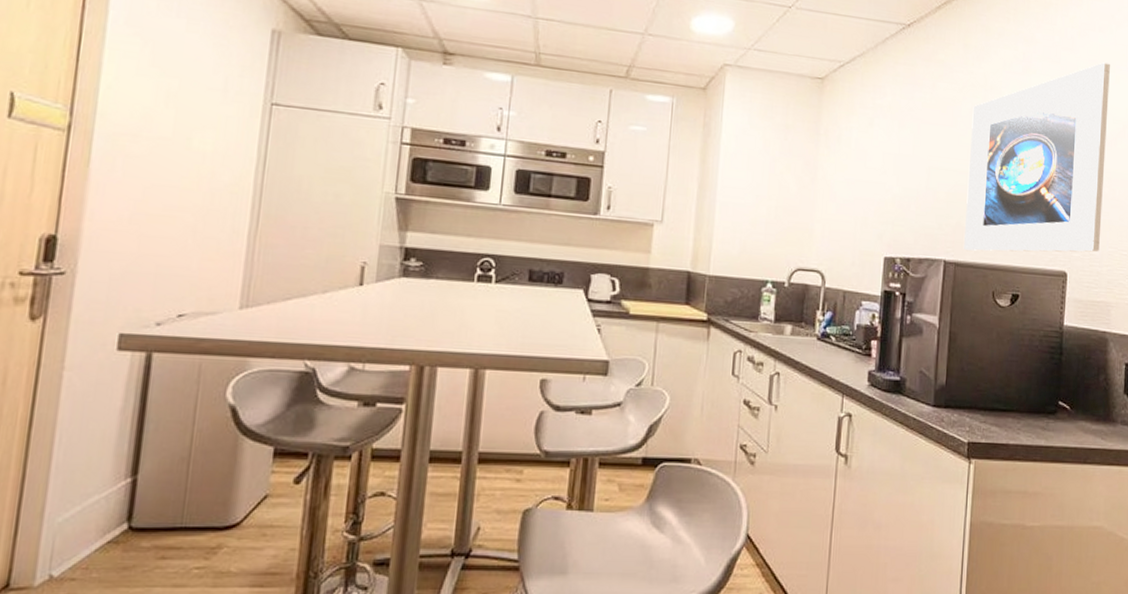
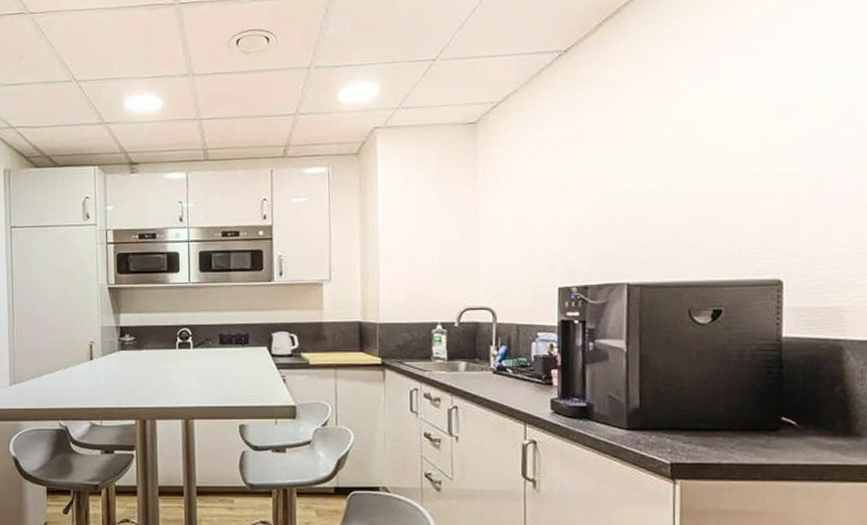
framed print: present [963,62,1110,252] -> none [648,42,826,270]

